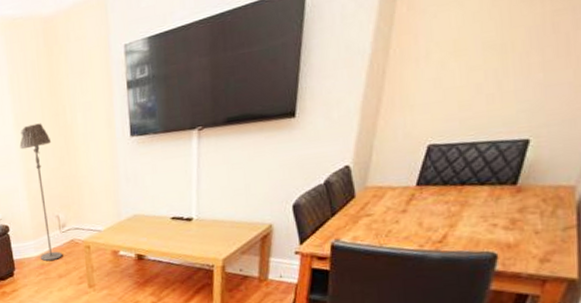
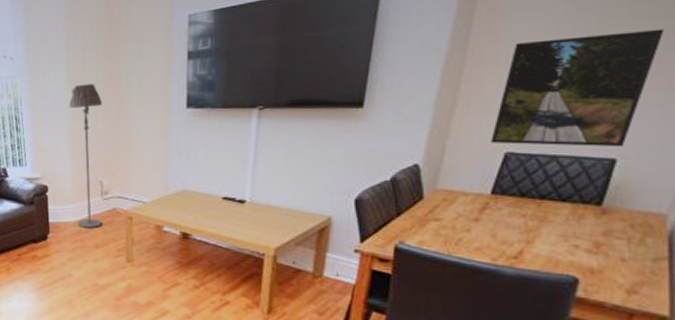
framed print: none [415,8,573,138] -> present [491,28,664,147]

